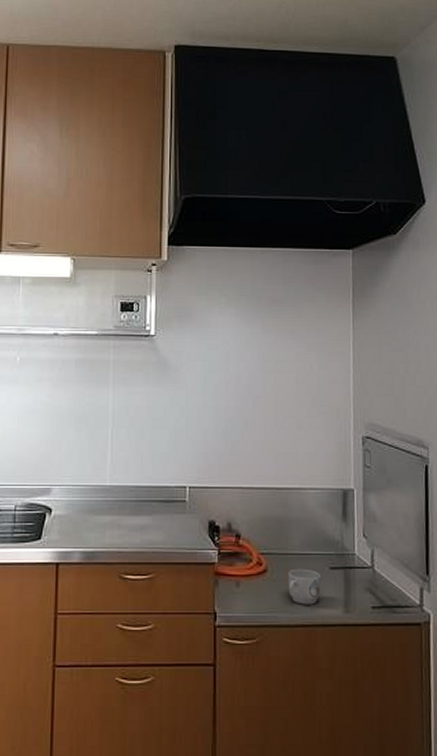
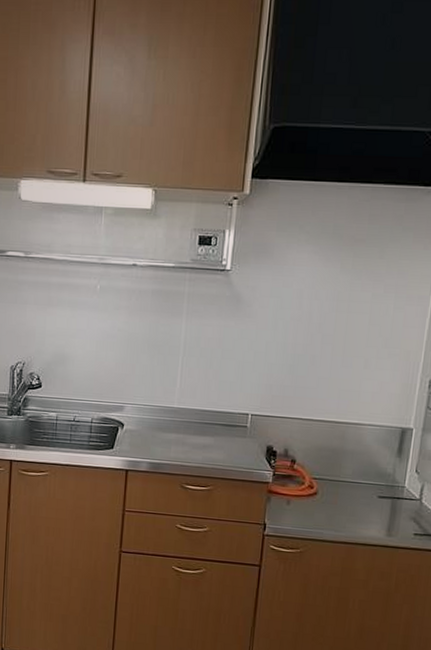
mug: present [288,568,321,605] -> none [335,494,368,526]

